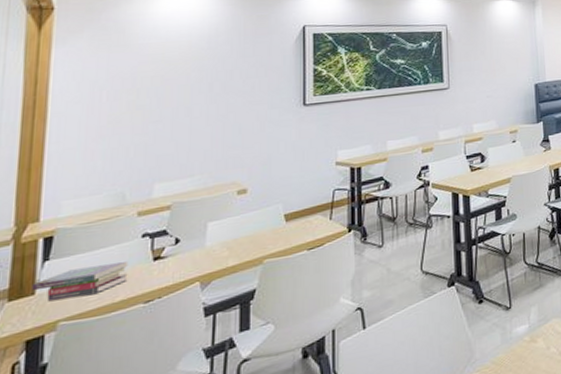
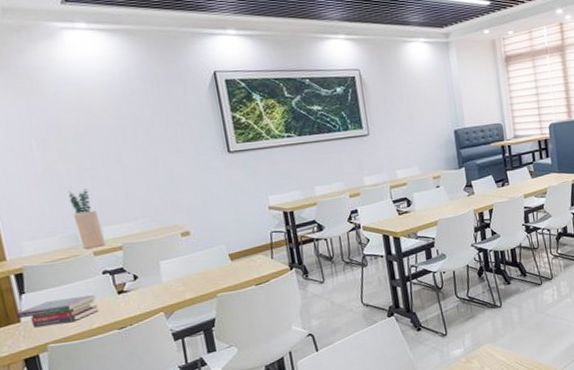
vase: none [126,143,154,210] -> present [68,189,106,250]

